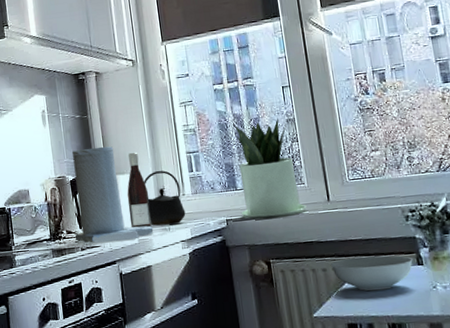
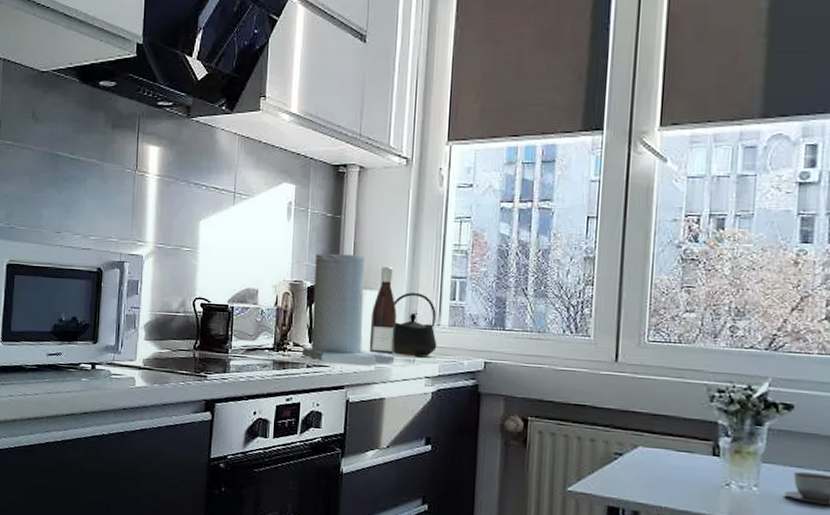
planter: present [235,119,307,220] -> none [504,254,587,372]
bowl: present [330,255,413,291] -> none [601,432,707,477]

